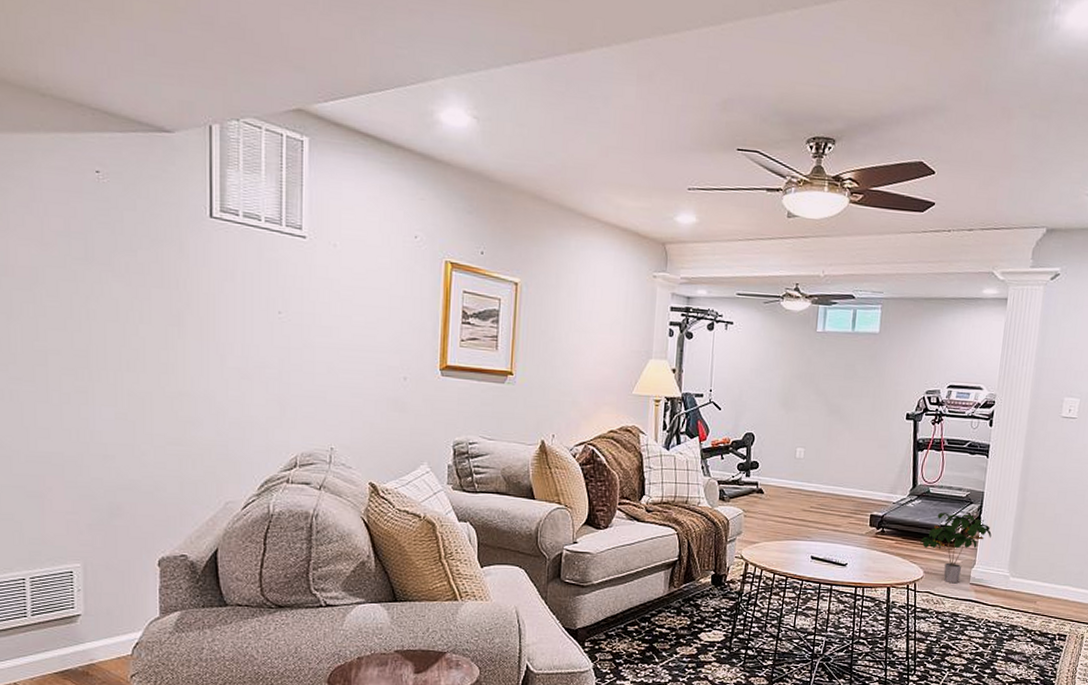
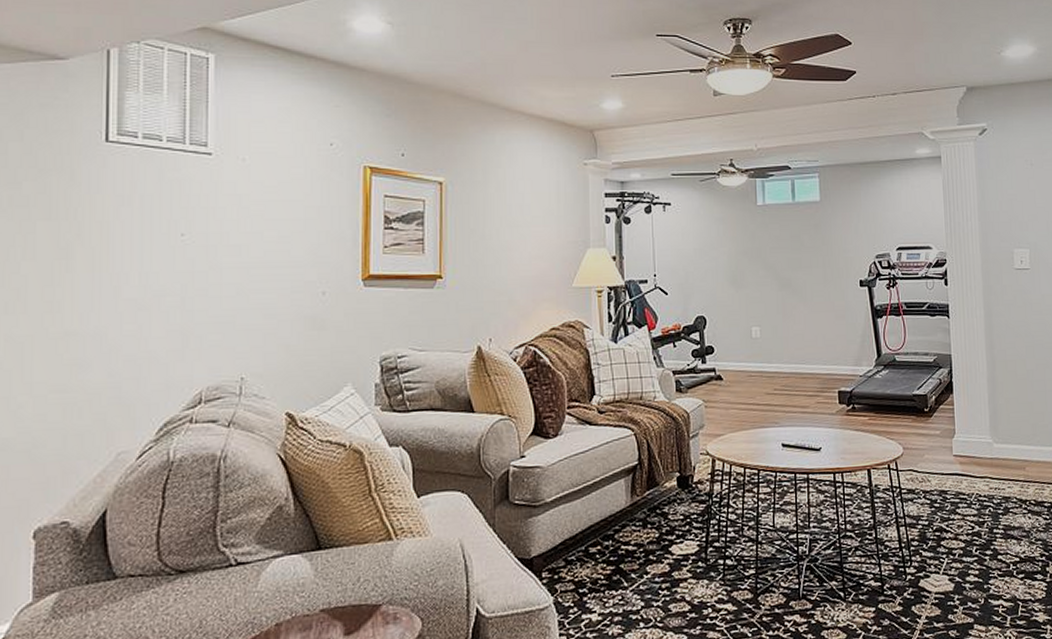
potted plant: present [920,513,992,584] -> none [894,379,967,458]

